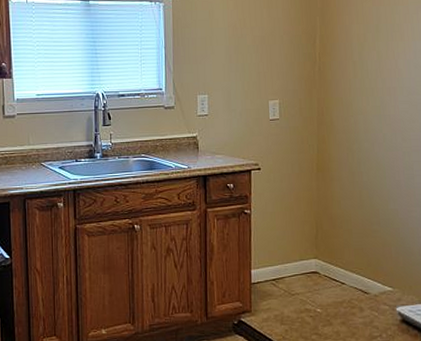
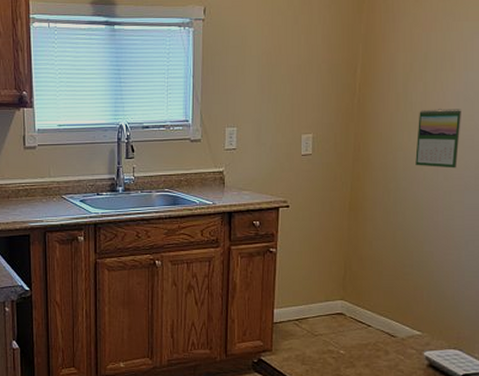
calendar: none [374,74,414,130] -> present [415,108,461,168]

